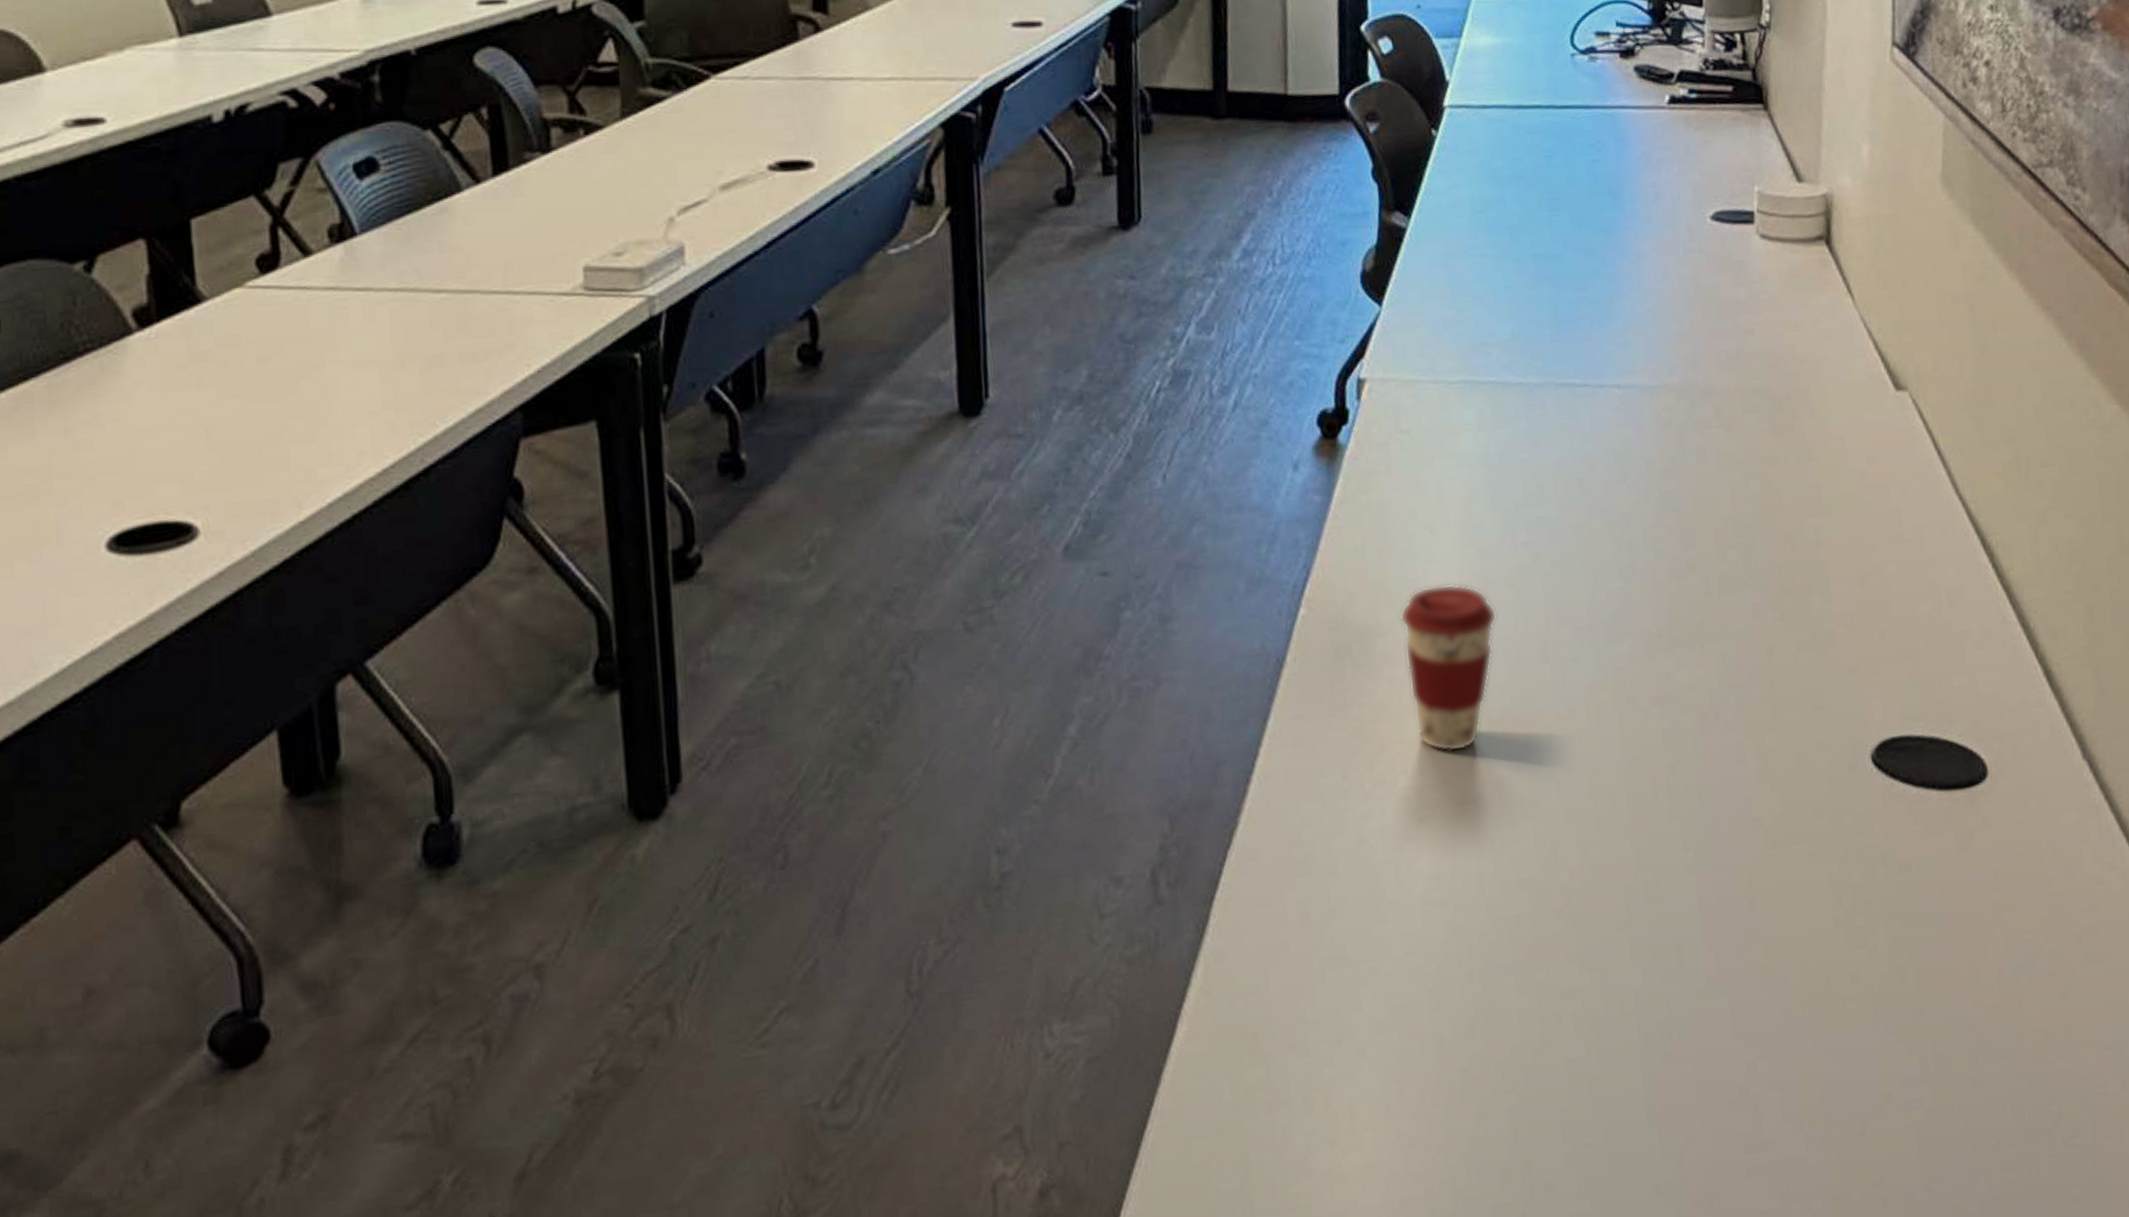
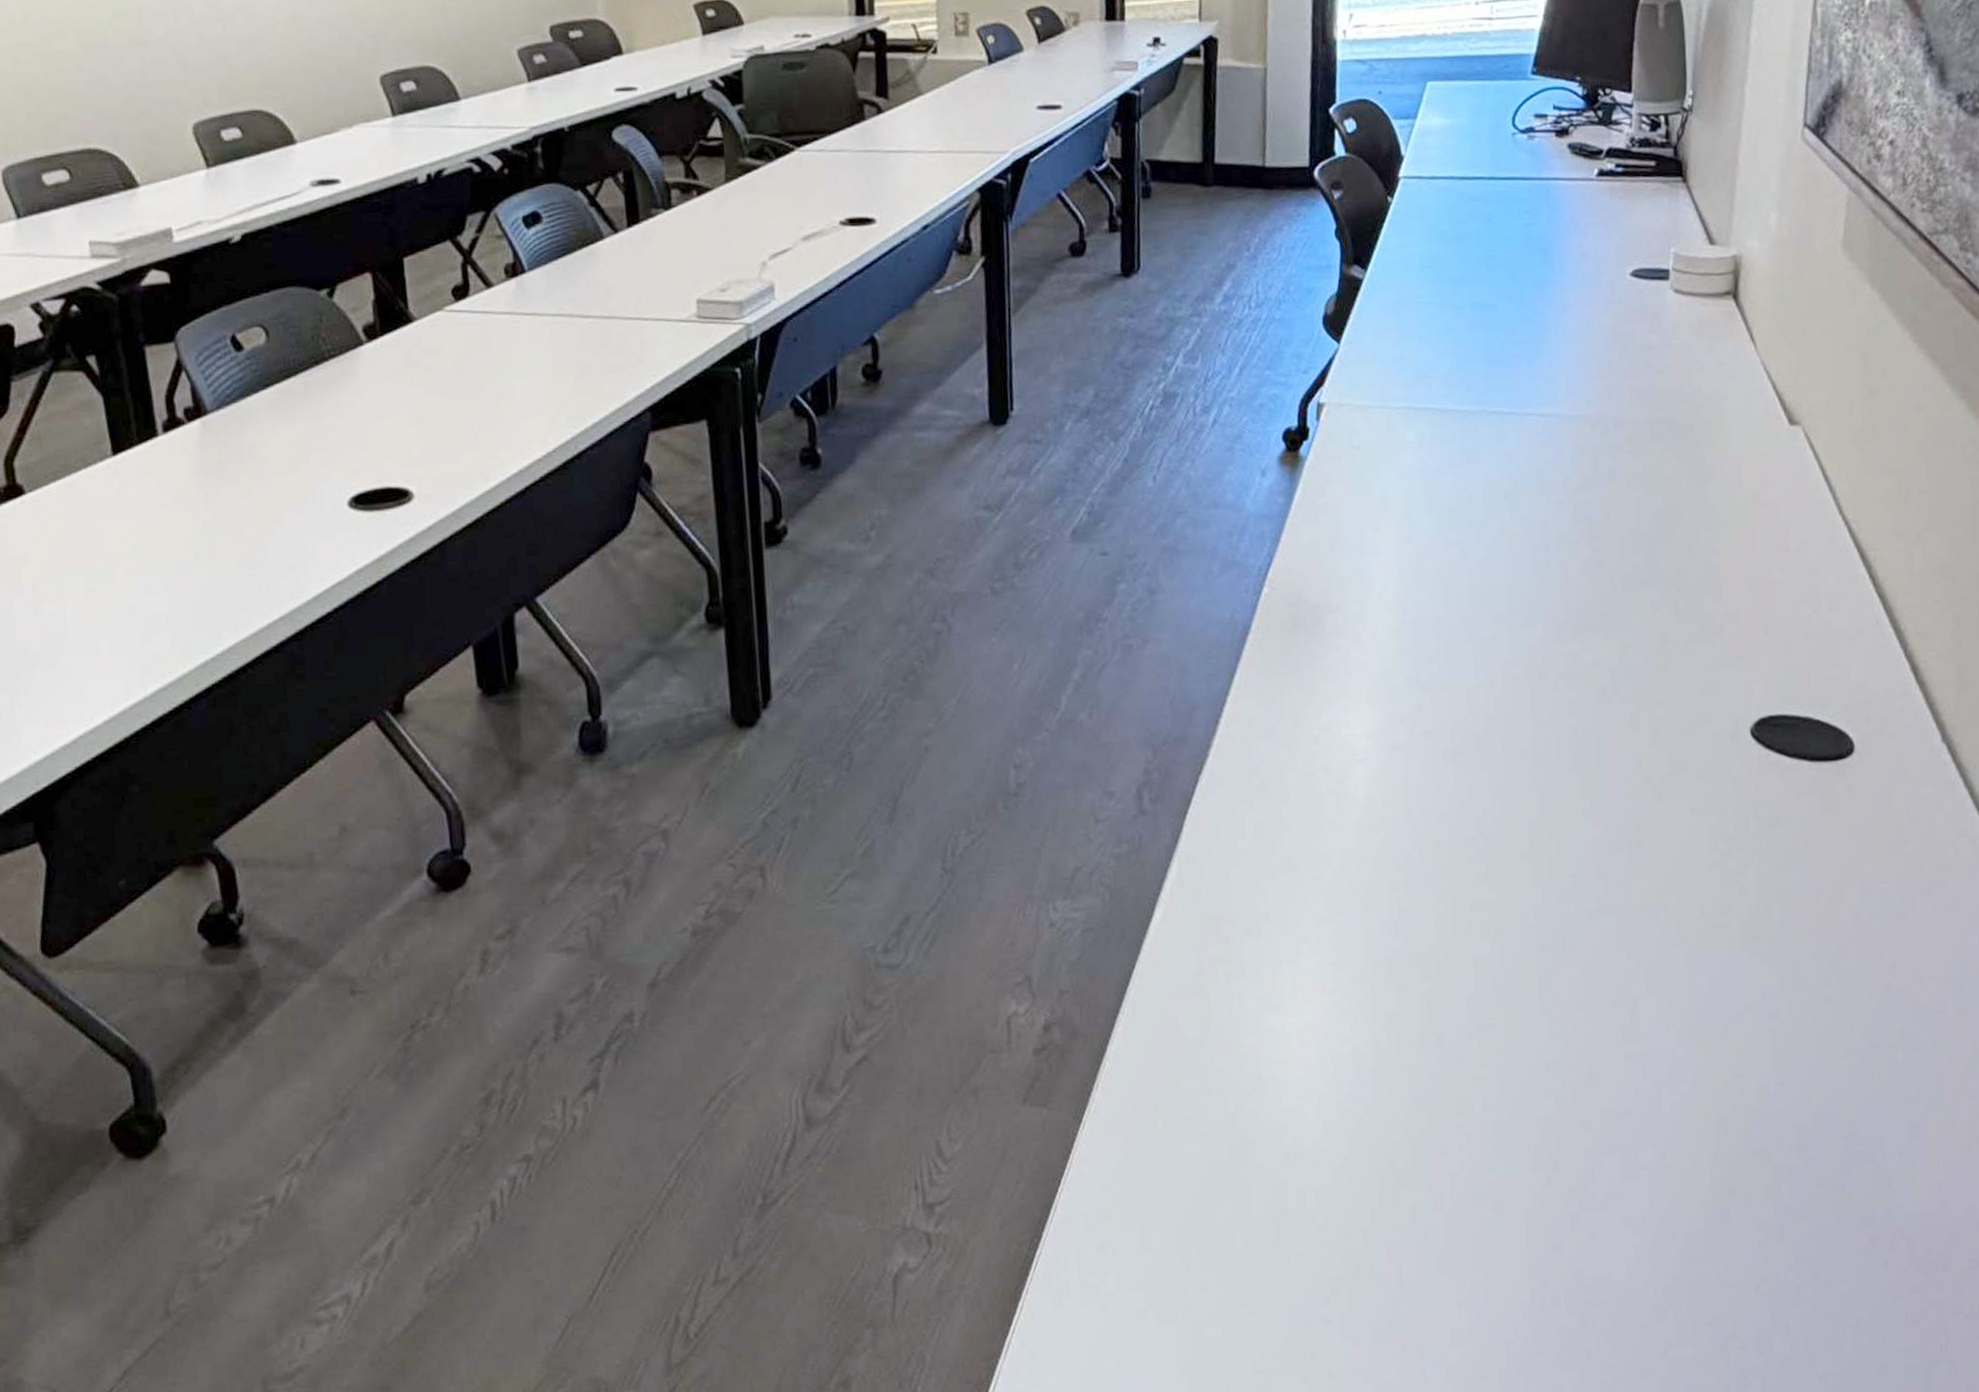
coffee cup: present [1400,583,1497,753] -> none [1347,573,1429,709]

